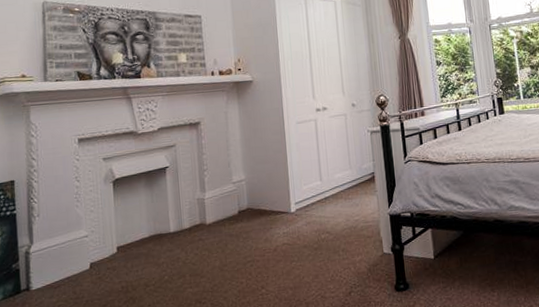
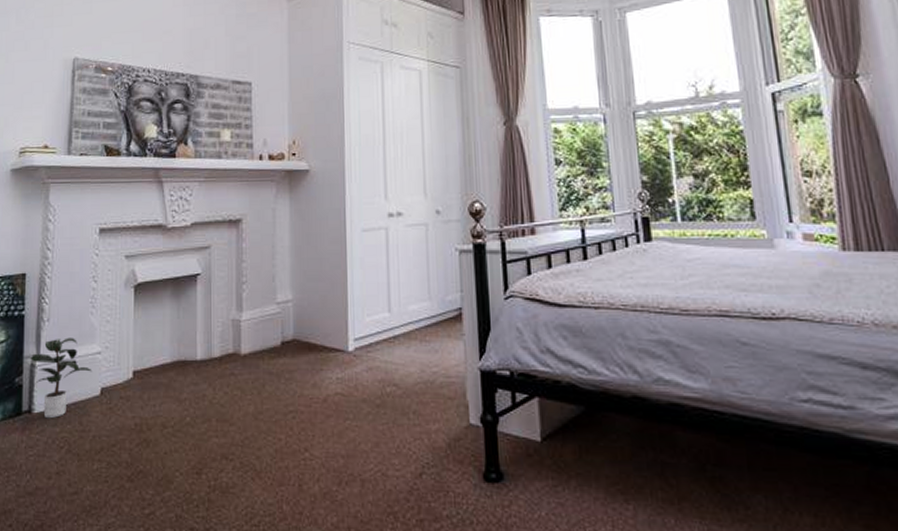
potted plant: none [23,227,82,293] -> present [29,337,93,419]

